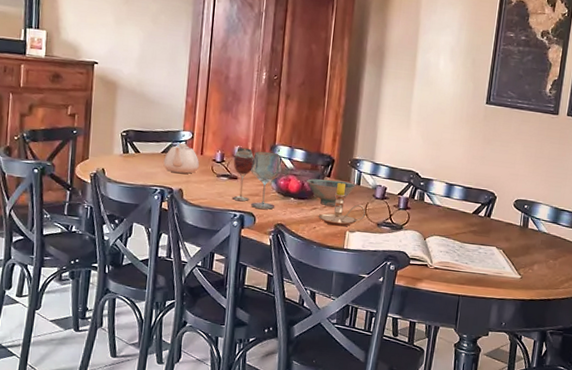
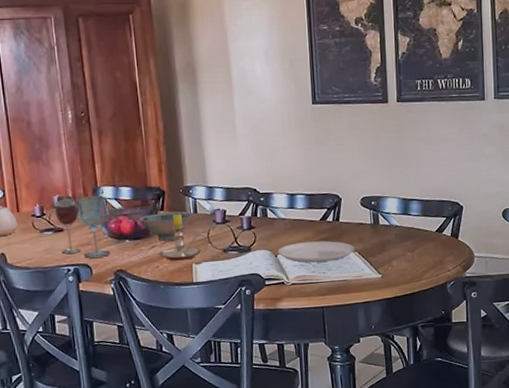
plate: none [427,230,501,254] -> present [278,240,355,263]

